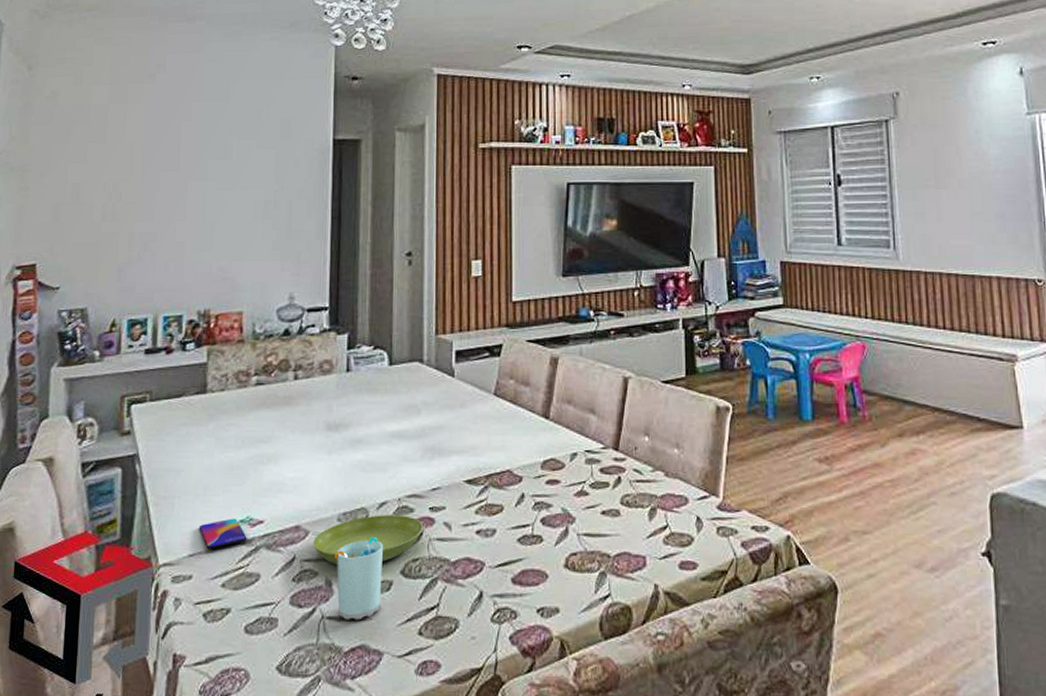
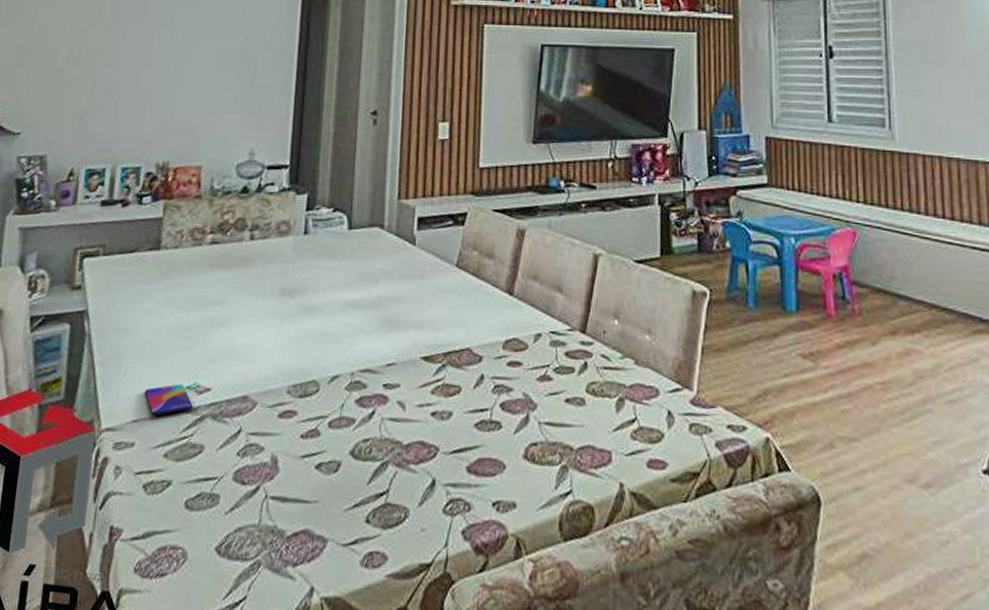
saucer: present [313,515,424,564] -> none [260,389,377,440]
cup: present [334,537,384,621] -> none [282,413,334,503]

